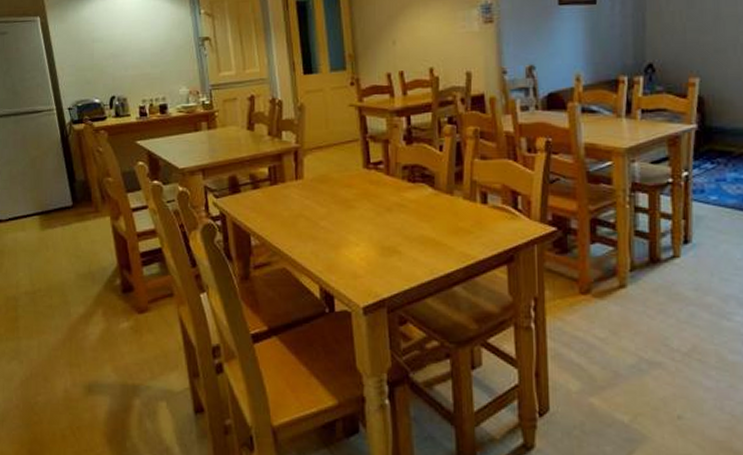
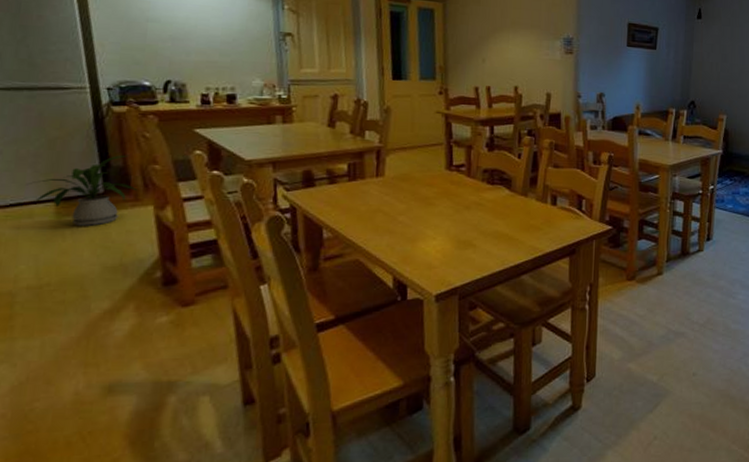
house plant: none [19,169,97,237] -> present [27,154,138,226]

